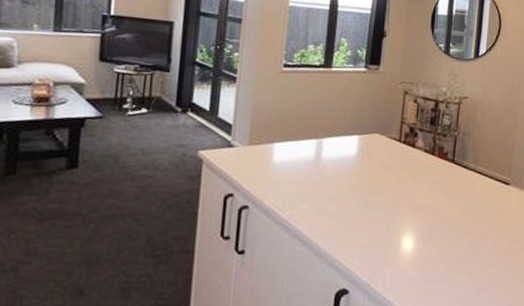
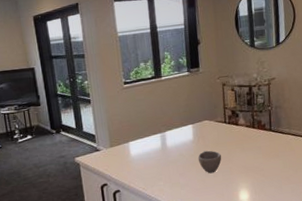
cup: none [357,173,389,205] -> present [198,150,222,174]

